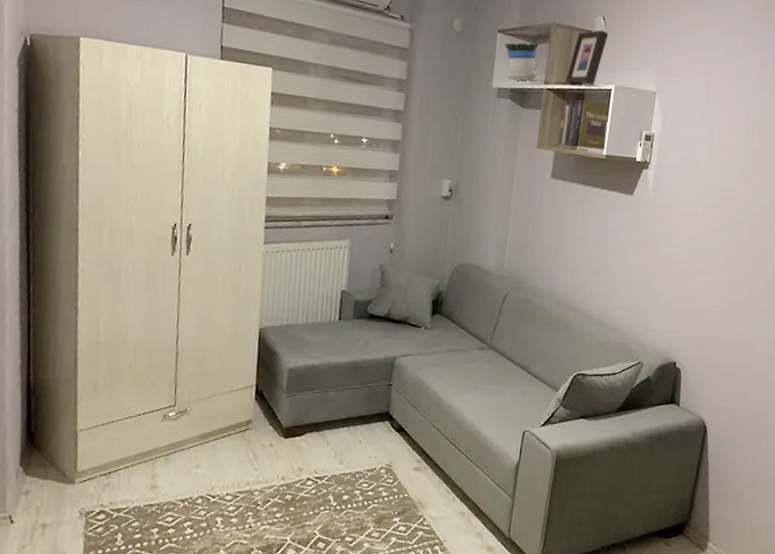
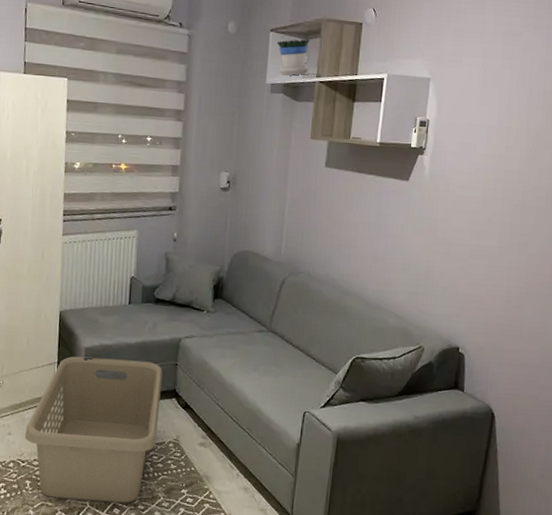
laundry basket: none [216,378,376,536] -> present [25,356,163,503]
books: present [558,99,610,150] -> none [331,90,383,138]
picture frame: present [565,30,609,86] -> none [337,21,380,77]

